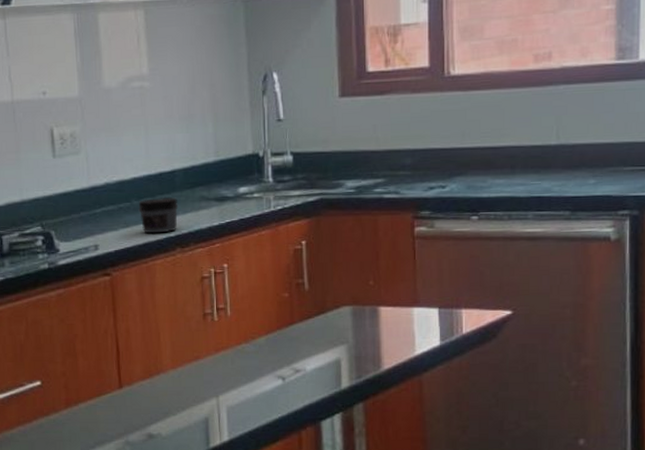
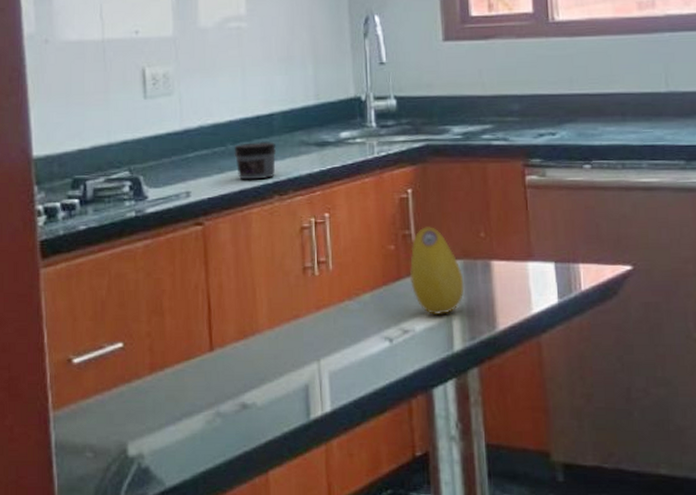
fruit: none [302,276,353,356] -> present [409,227,465,315]

